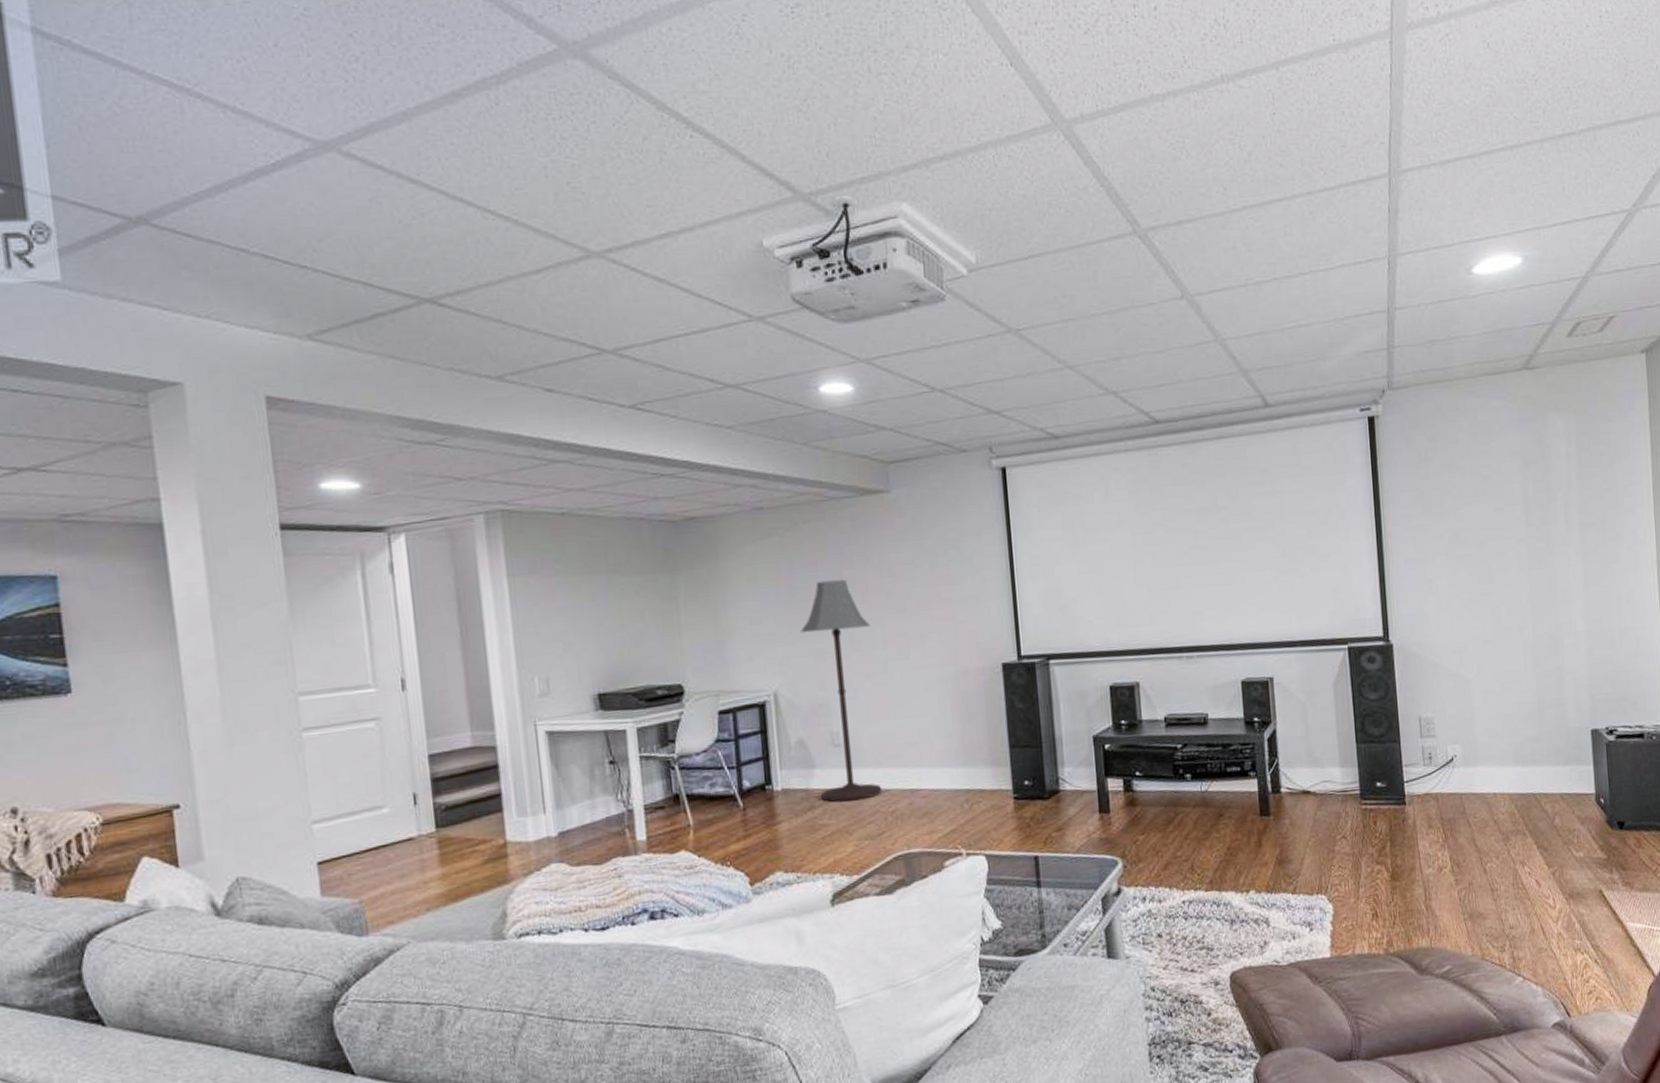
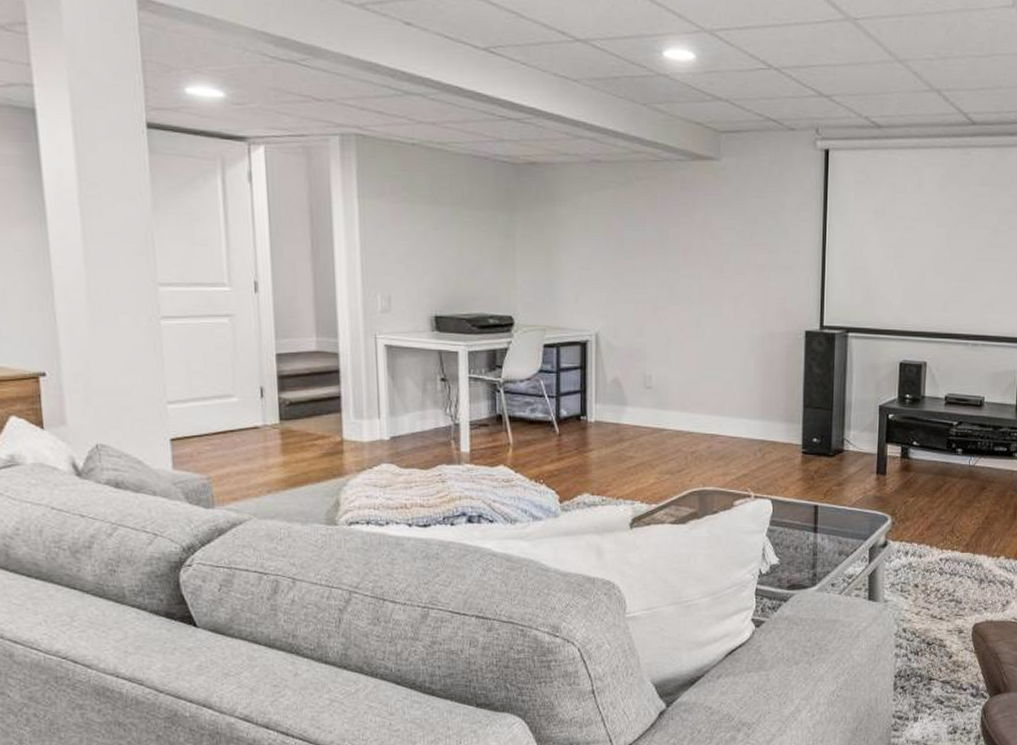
floor lamp: present [800,579,883,803] -> none [624,236,689,439]

